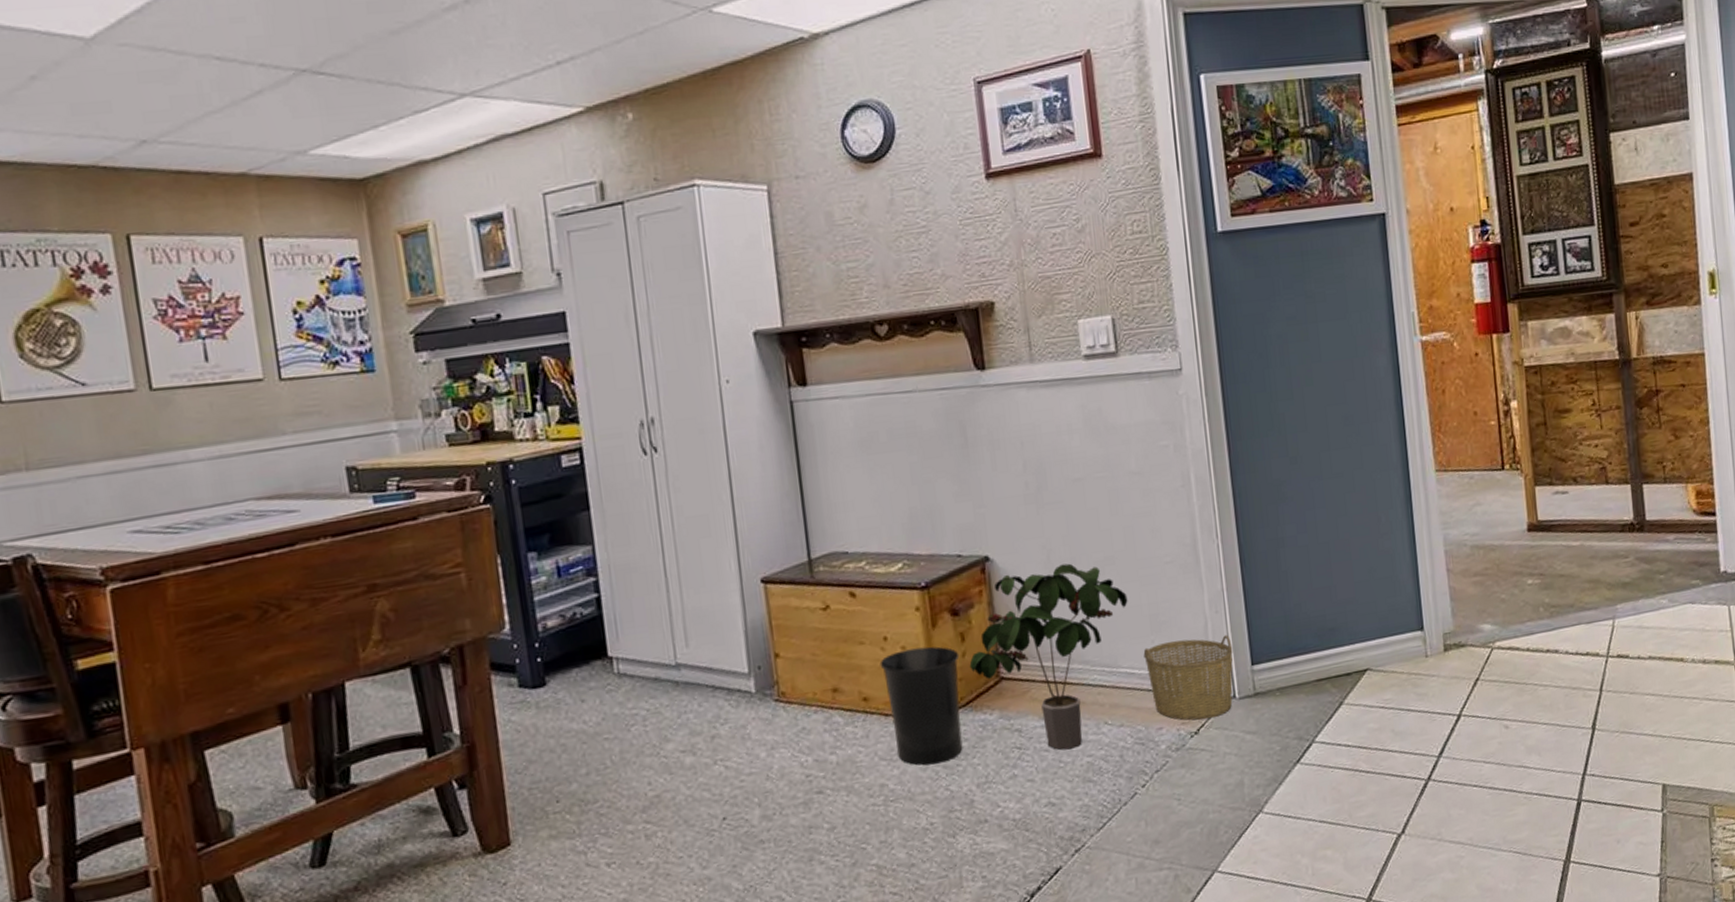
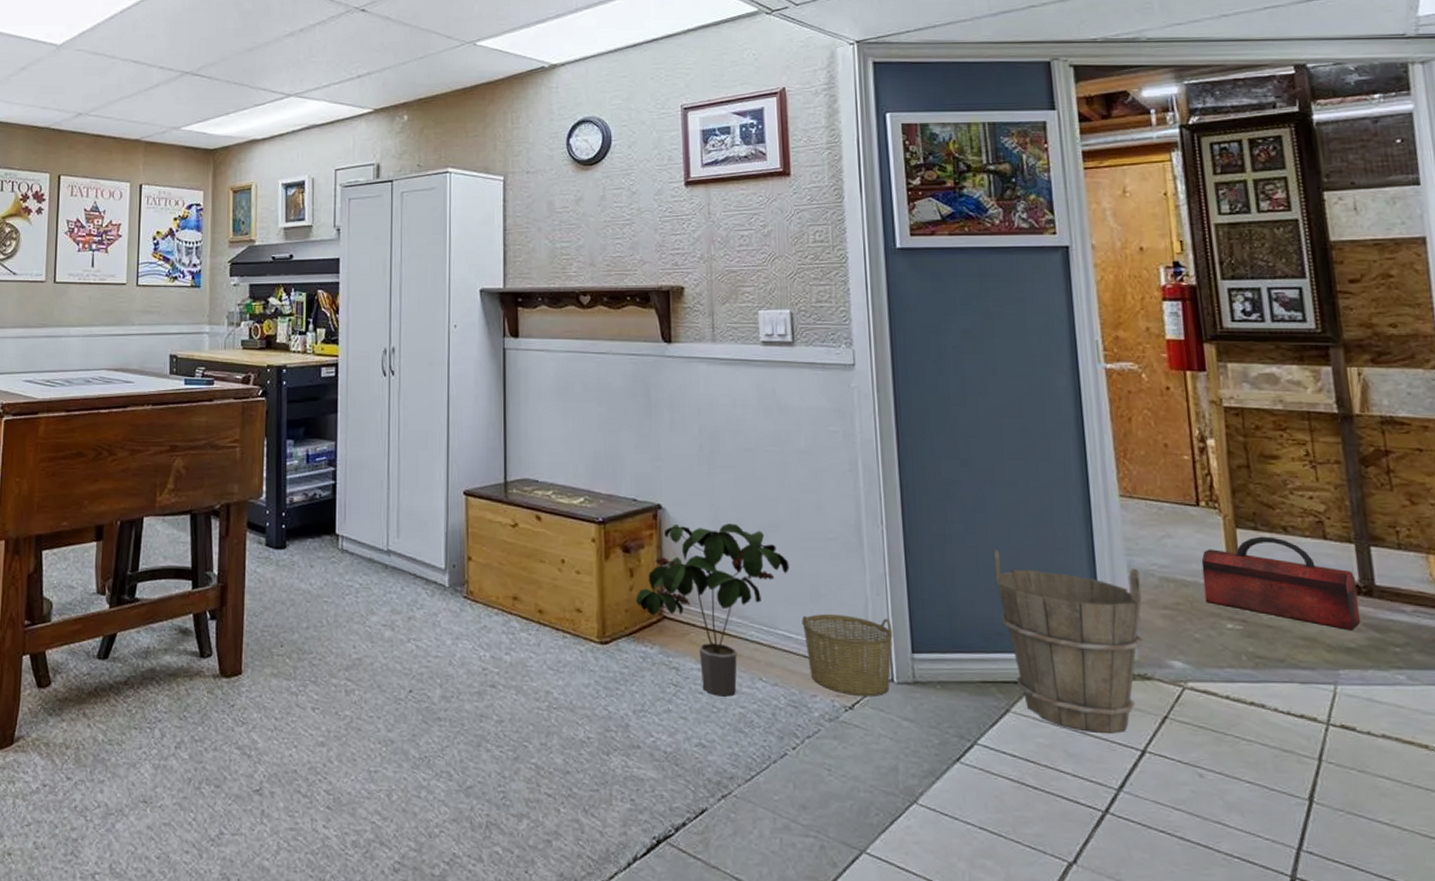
waste bin: present [879,646,963,765] -> none [556,574,627,683]
bucket: none [1323,541,1458,708] -> present [993,549,1143,733]
toolbox: none [1506,489,1635,567] -> present [1201,536,1361,631]

